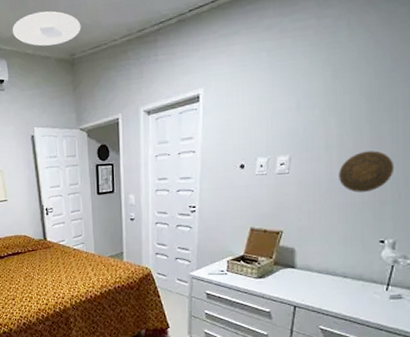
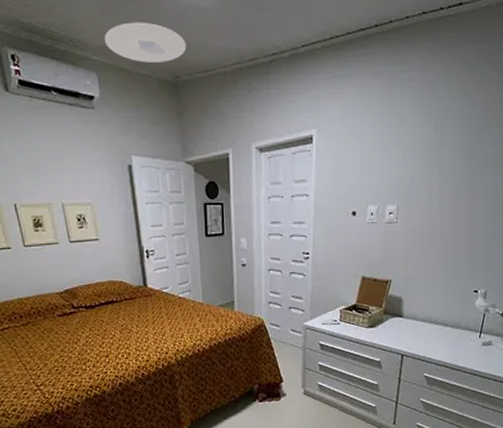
decorative plate: present [339,150,395,193] -> none [440,205,486,244]

